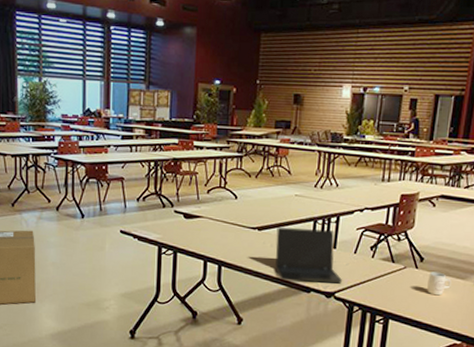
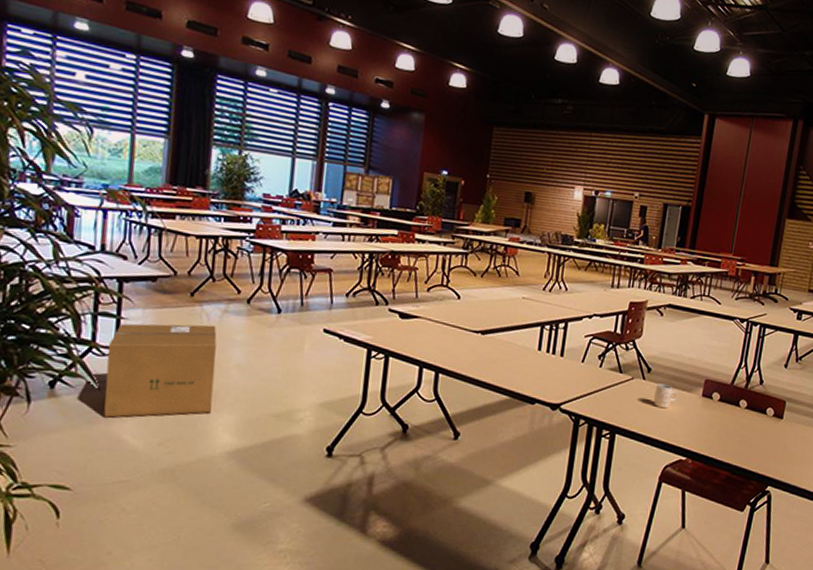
laptop: present [274,228,343,284] -> none [497,332,570,395]

